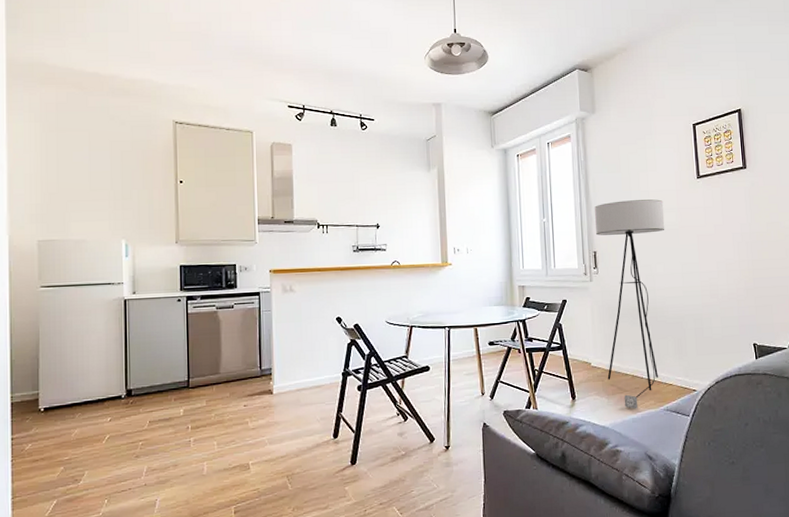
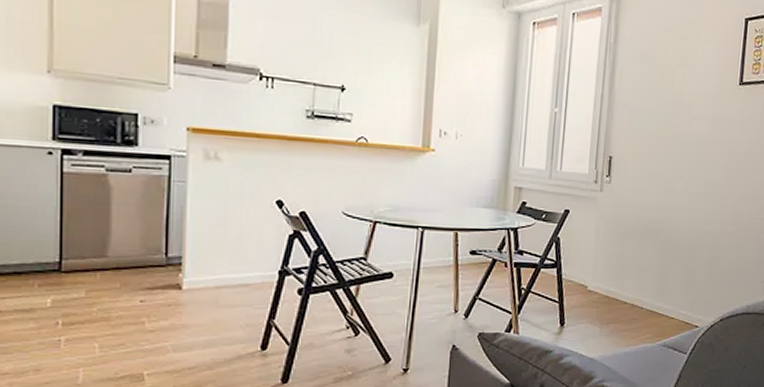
floor lamp: present [594,199,665,410] -> none [604,99,698,342]

